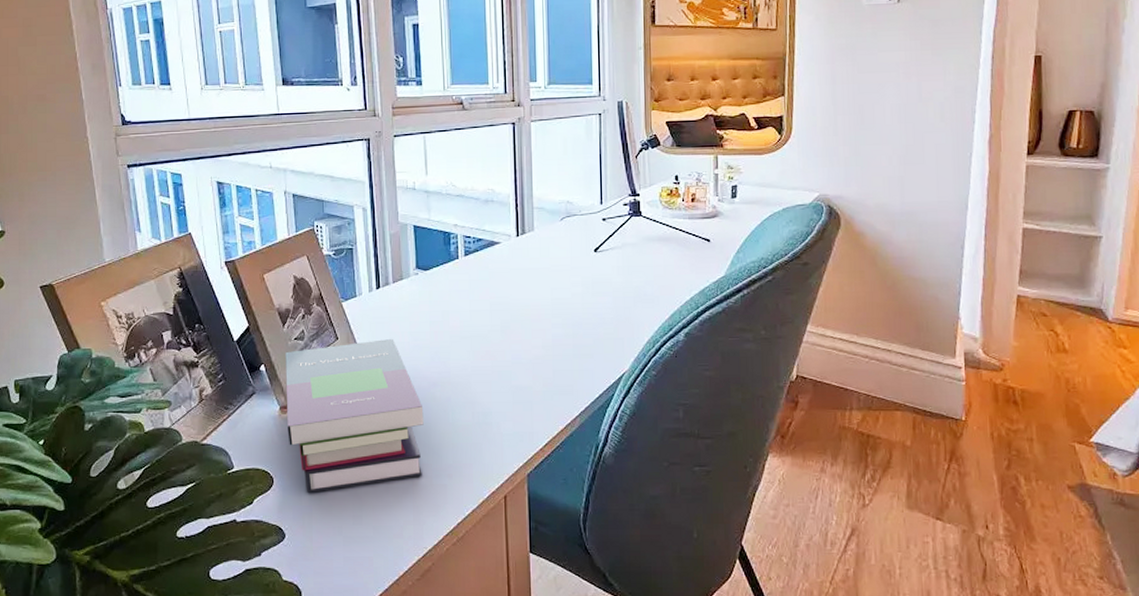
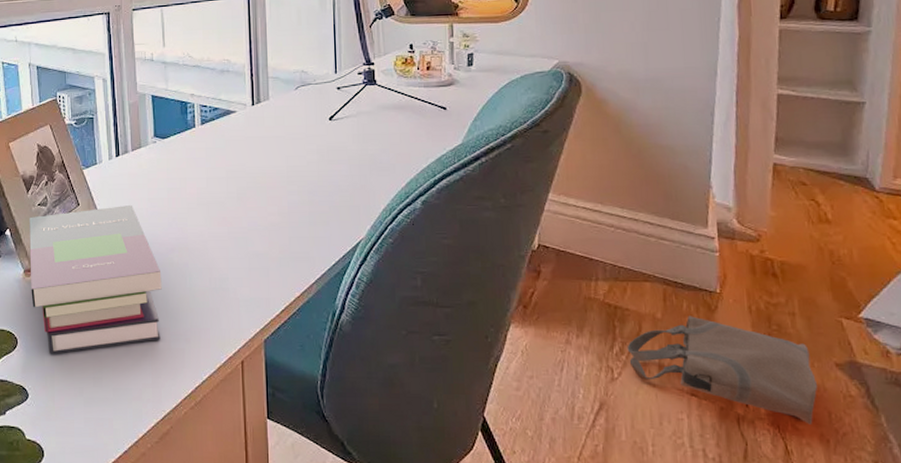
tote bag: none [878,443,1052,544] -> present [627,316,818,424]

